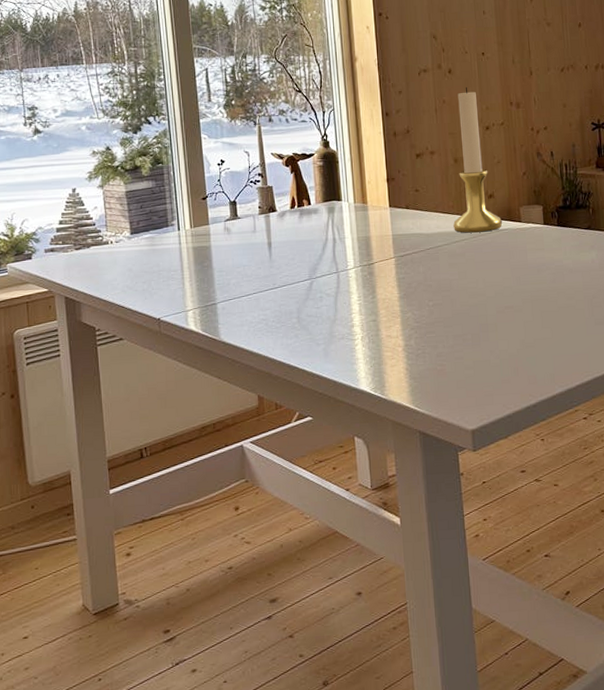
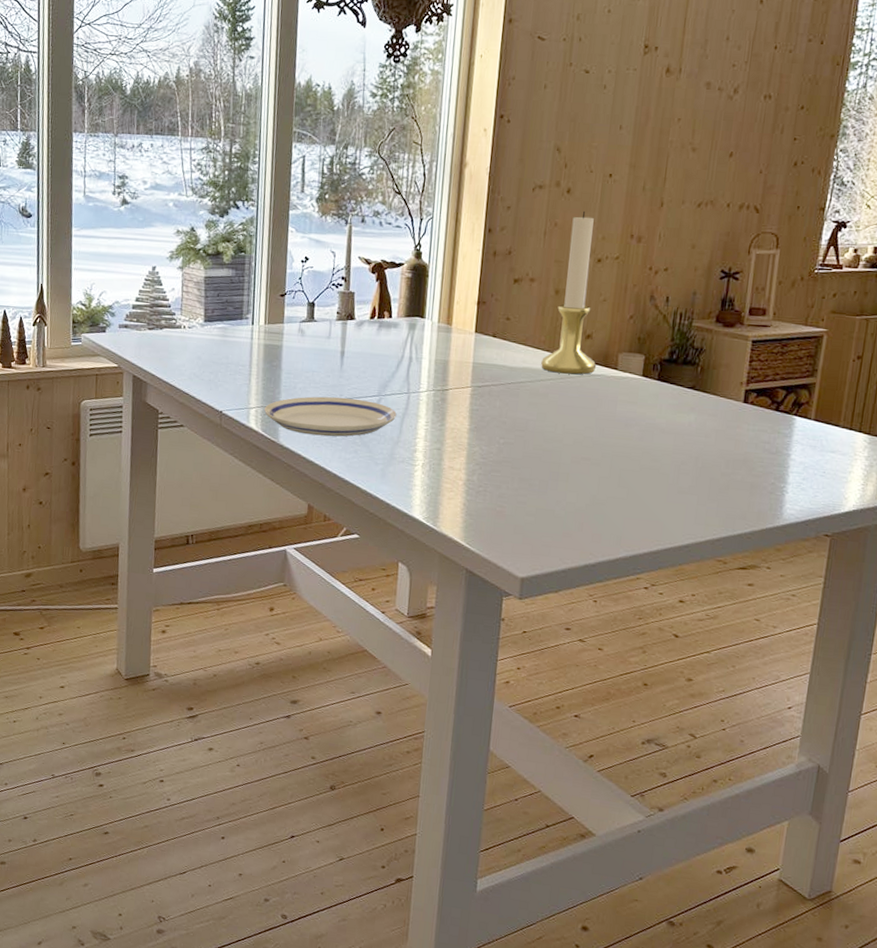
plate: none [202,285,330,328] -> present [264,396,397,437]

